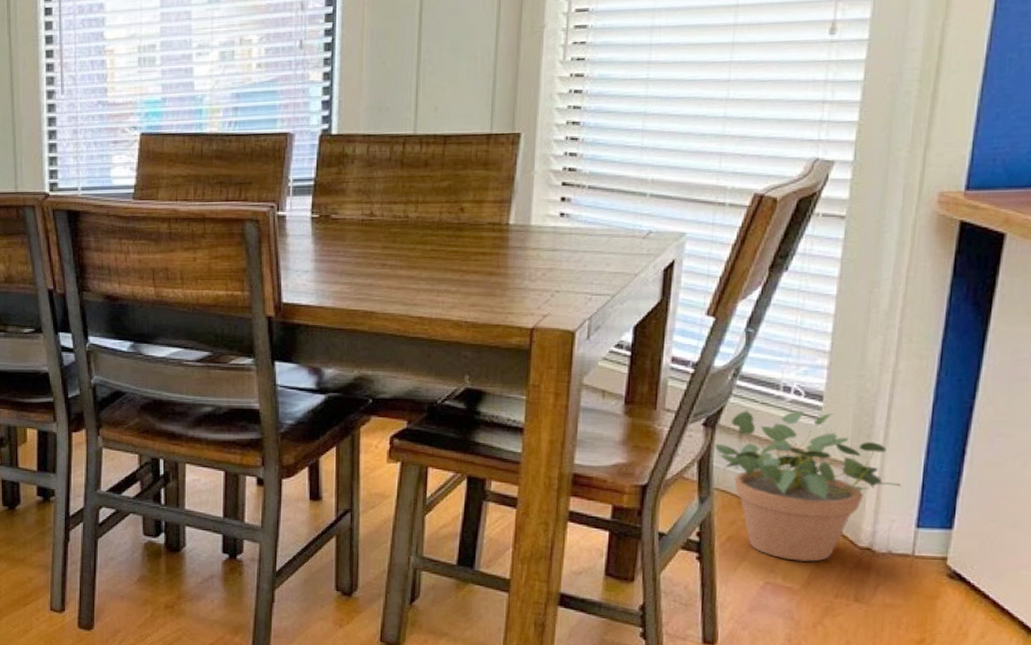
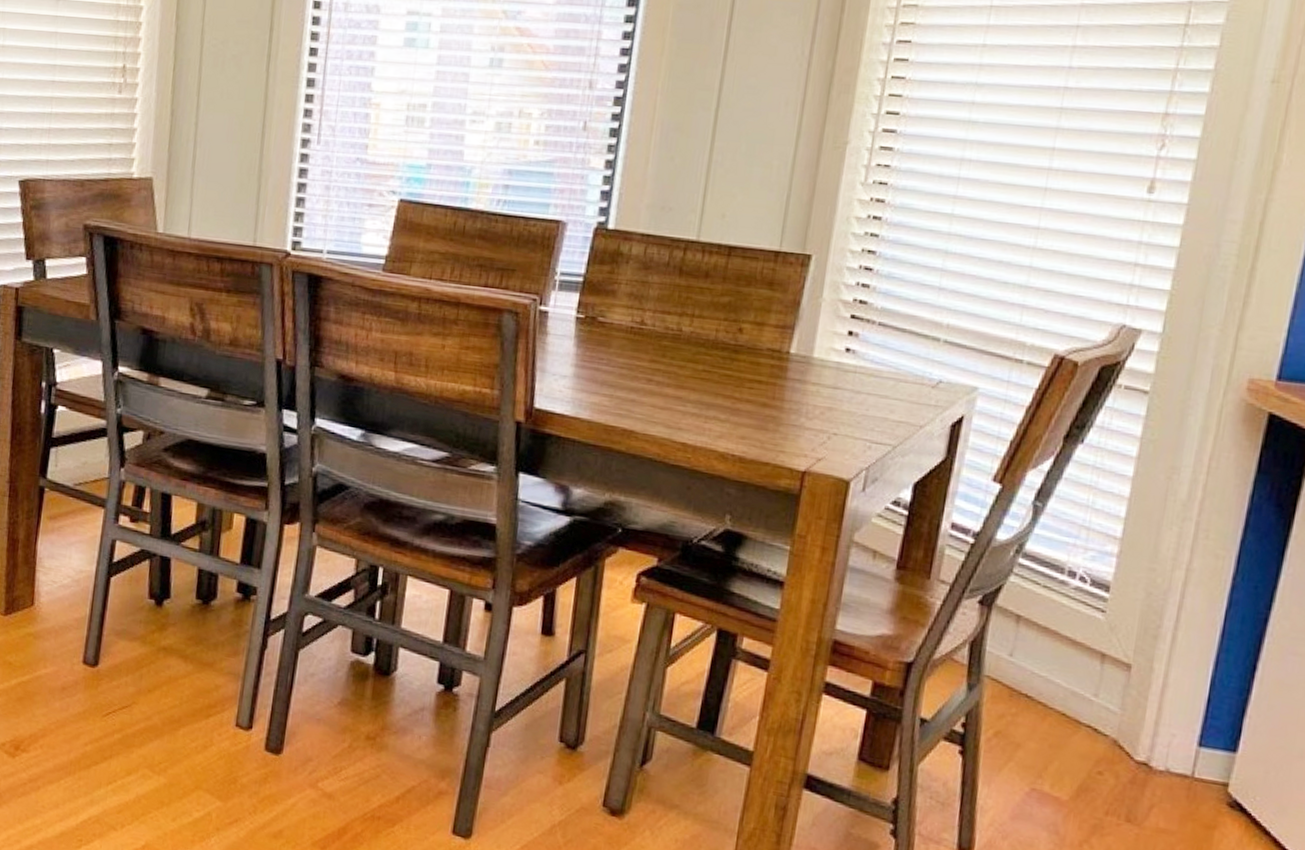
potted plant: present [714,410,902,562] -> none [989,592,1187,772]

